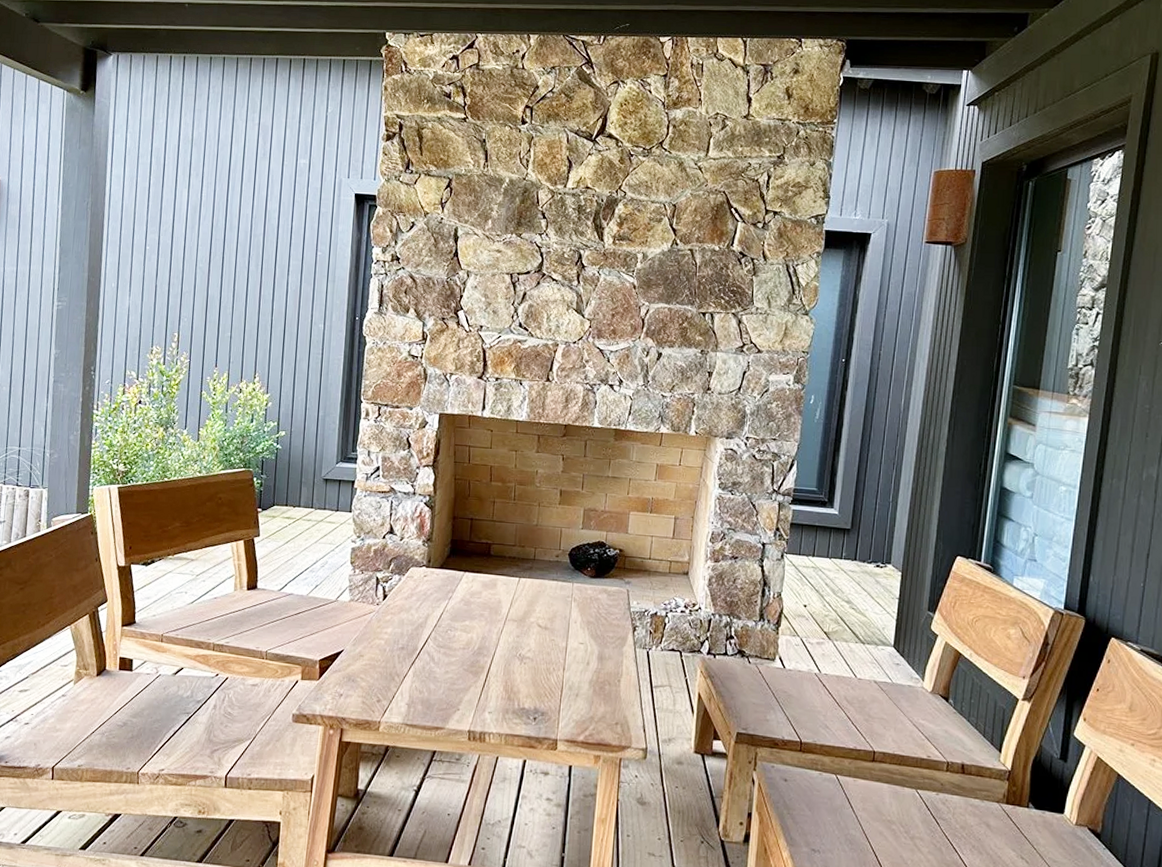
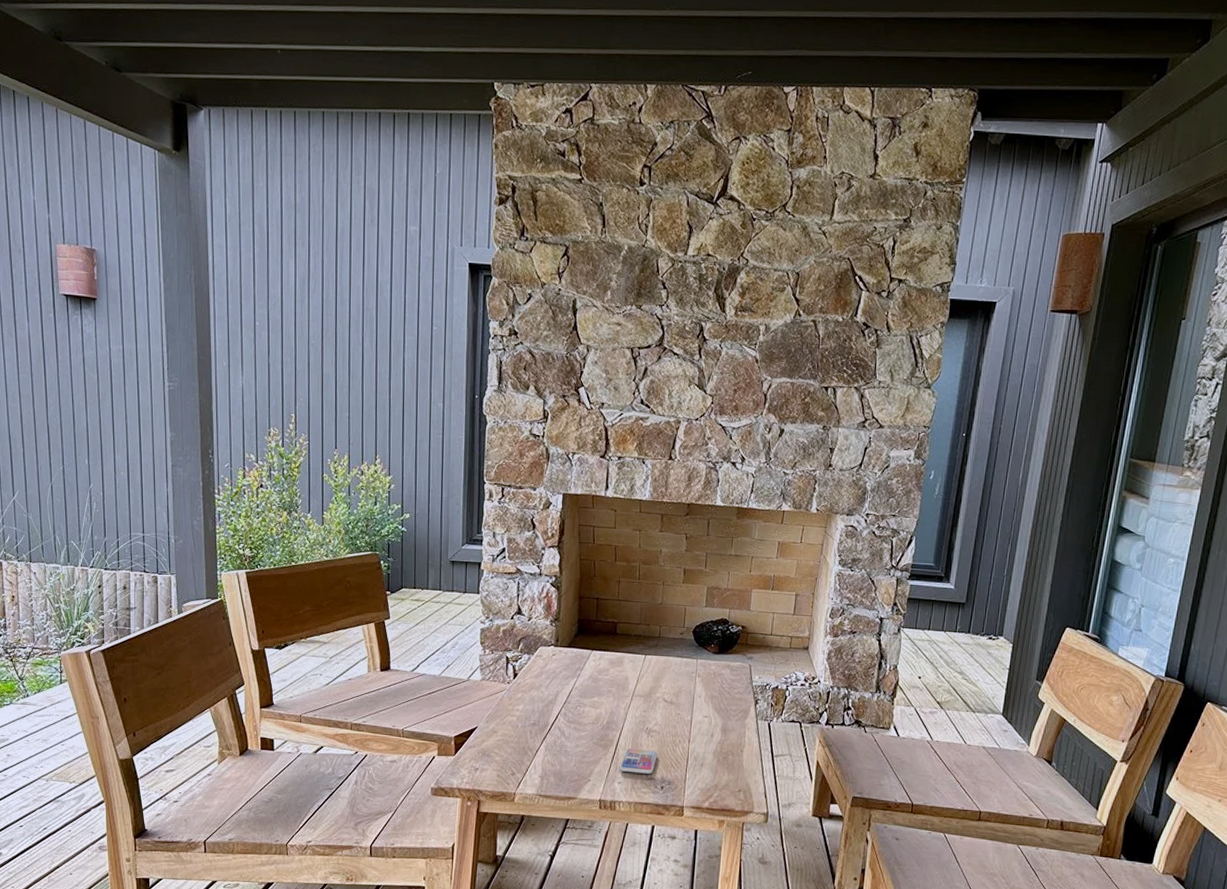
smartphone: none [490,676,531,704] -> present [619,748,658,774]

